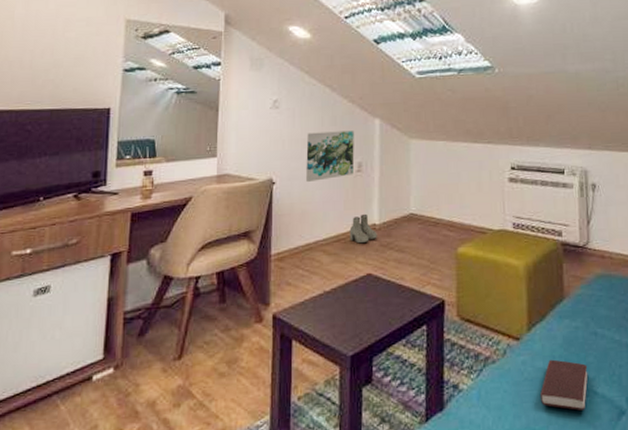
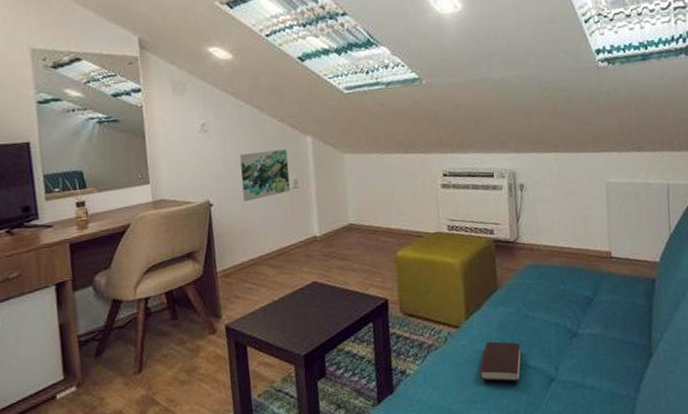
boots: present [349,213,377,244] -> none [291,227,319,256]

